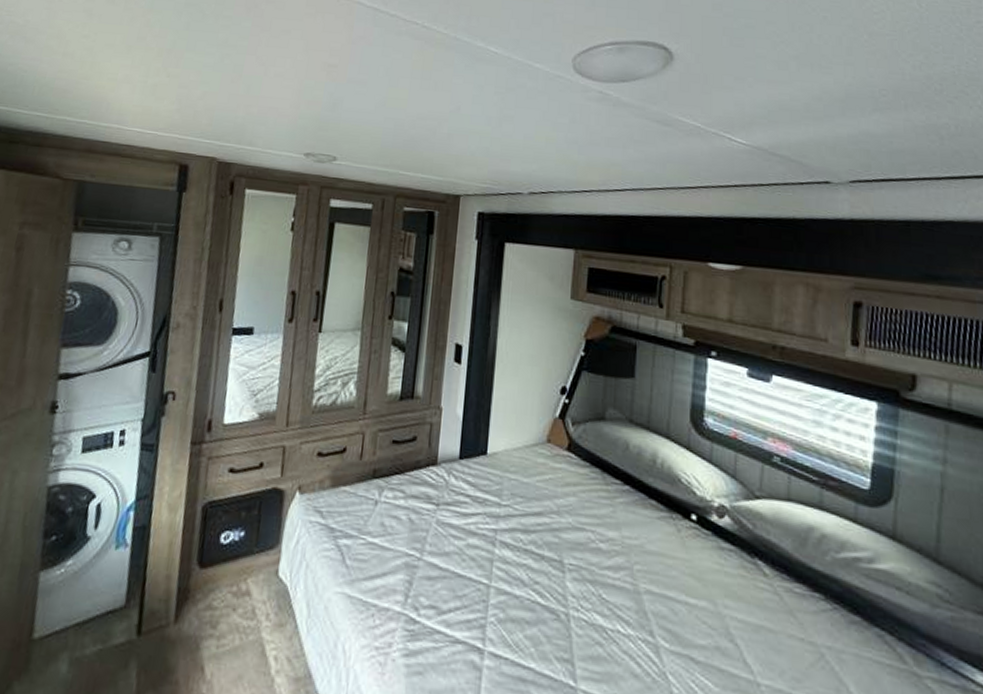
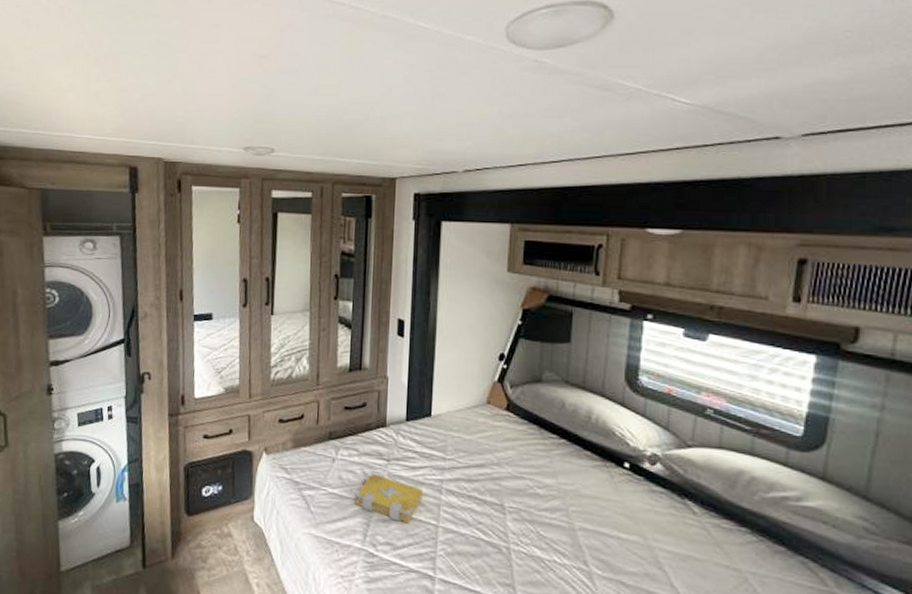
spell book: none [396,519,474,583] -> present [354,473,423,524]

